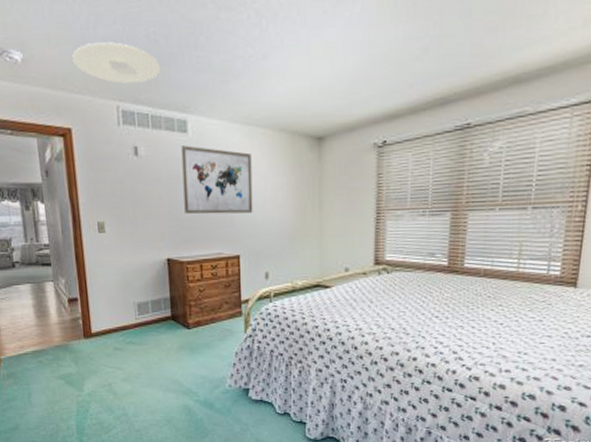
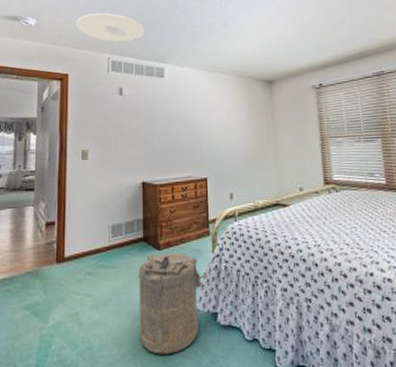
laundry hamper: none [168,332,240,422] -> present [138,252,208,355]
wall art: present [181,145,253,214] -> none [158,87,218,143]

